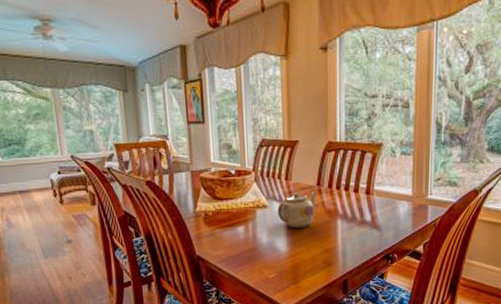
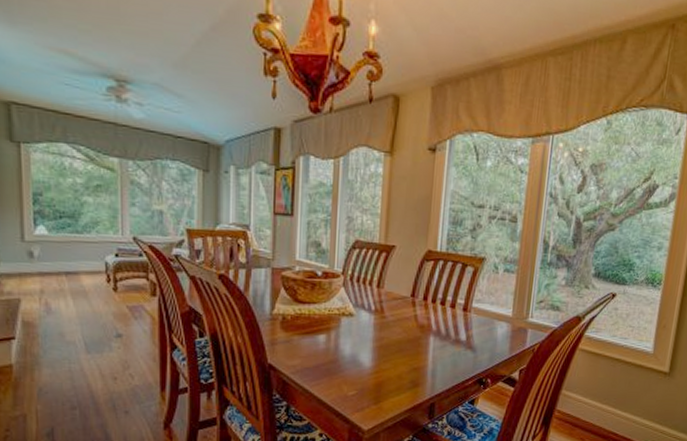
teapot: present [277,191,317,229] -> none [365,302,410,343]

